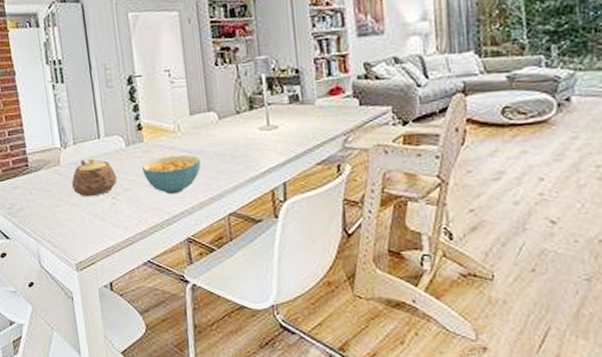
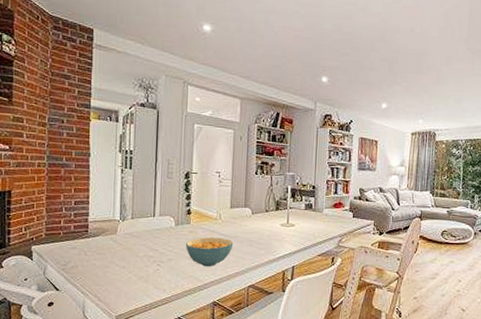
teapot: present [71,158,118,197] -> none [123,231,164,263]

